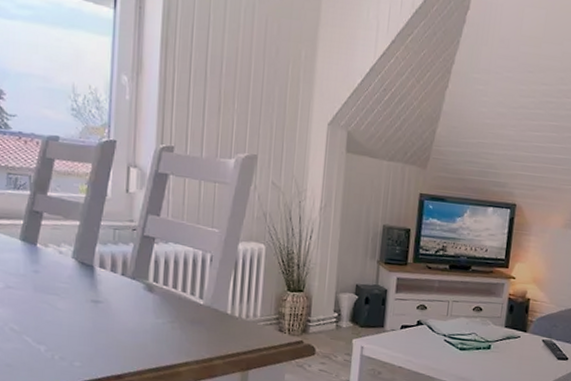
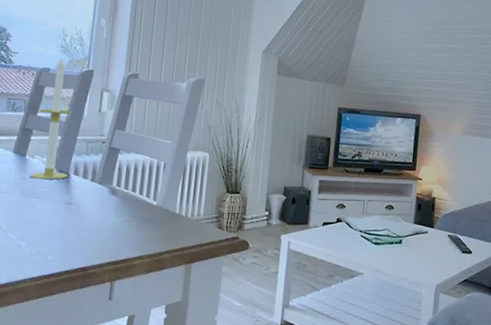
candle: none [44,121,92,273] -> present [30,56,72,180]

